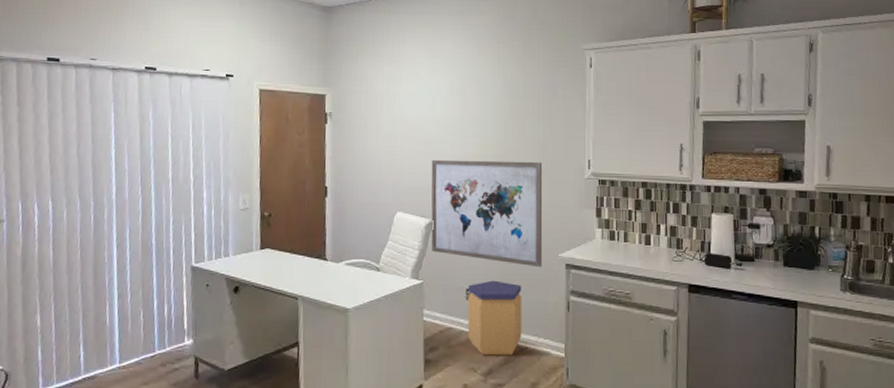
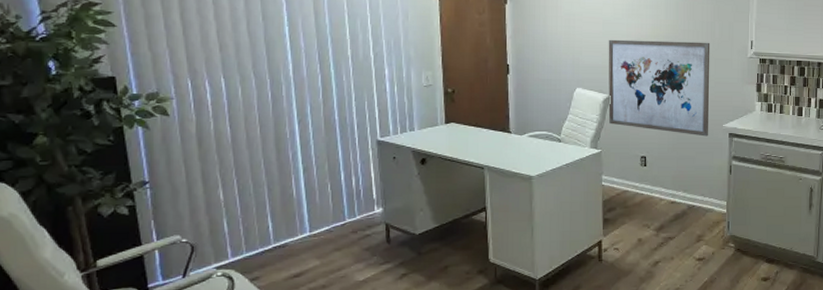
trash can: present [468,280,522,356] -> none [642,148,691,214]

